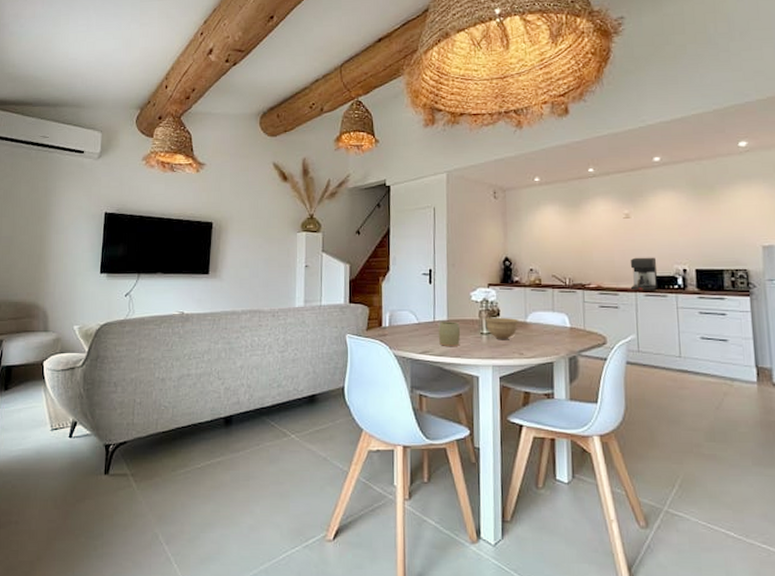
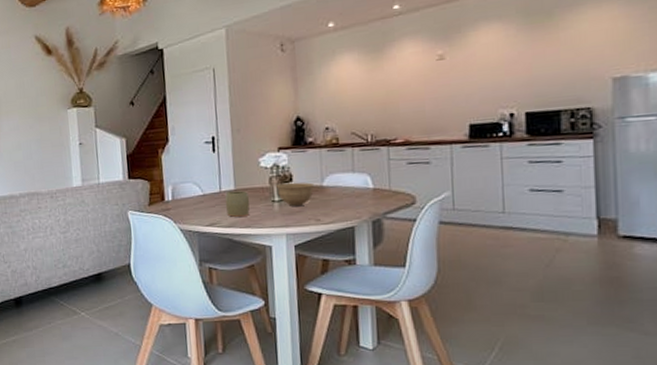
coffee maker: present [630,257,659,291] -> none [444,102,479,143]

